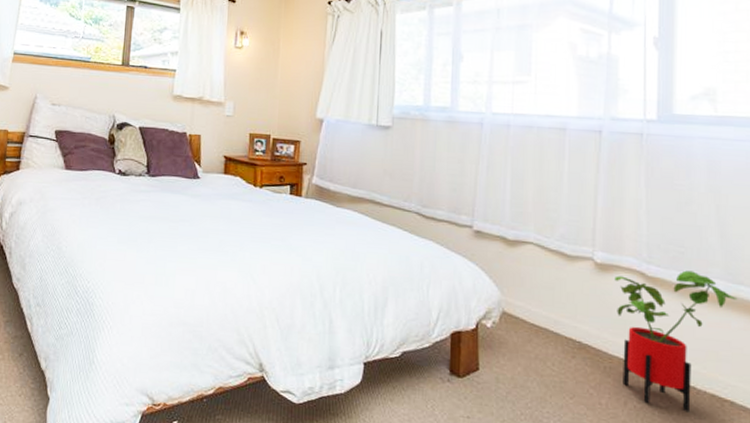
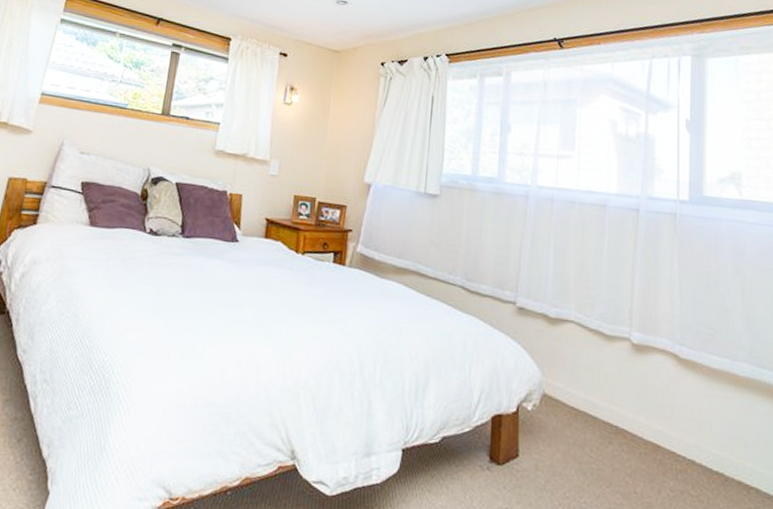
house plant: present [614,270,738,413] -> none [650,353,761,501]

